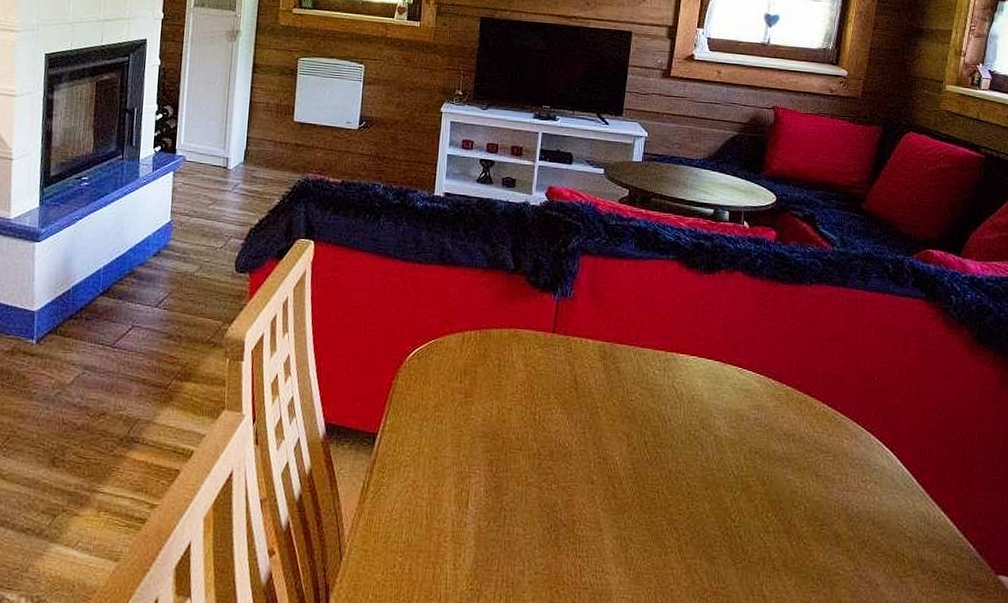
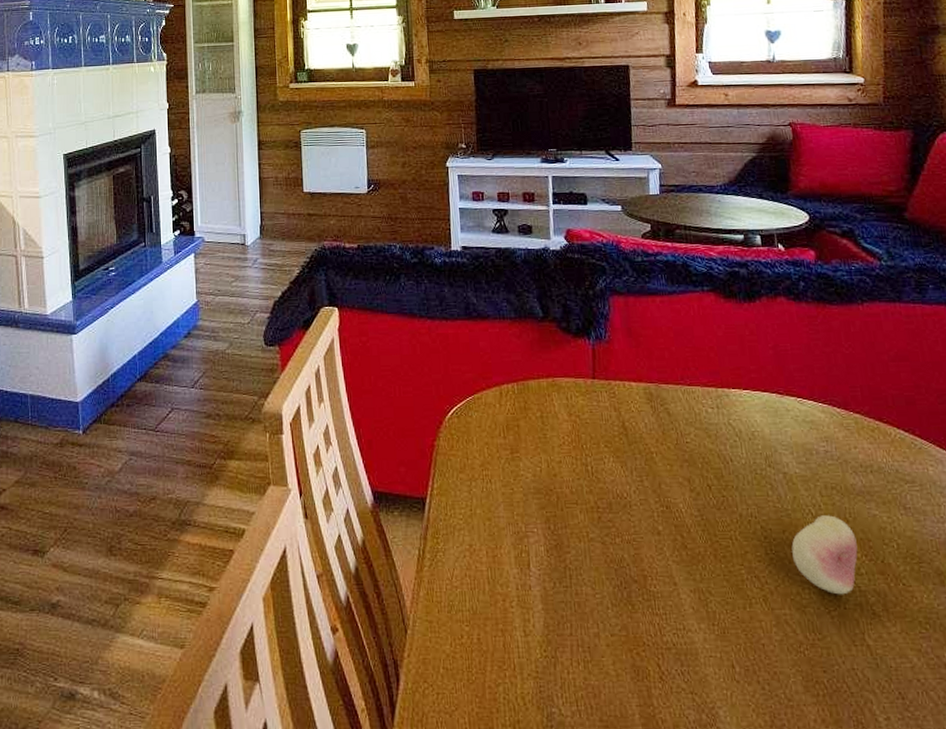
fruit: none [711,476,770,550] -> present [791,515,858,595]

